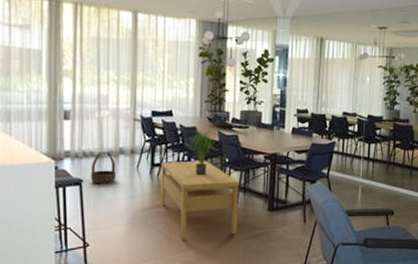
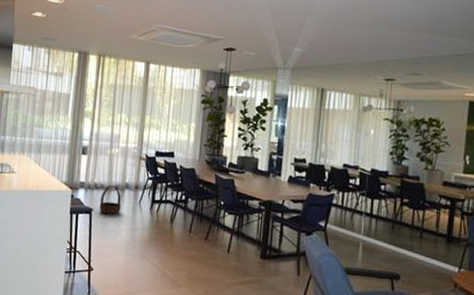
coffee table: present [160,160,239,240] -> none [158,199,233,278]
potted plant: present [184,127,215,176] -> none [182,169,212,216]

